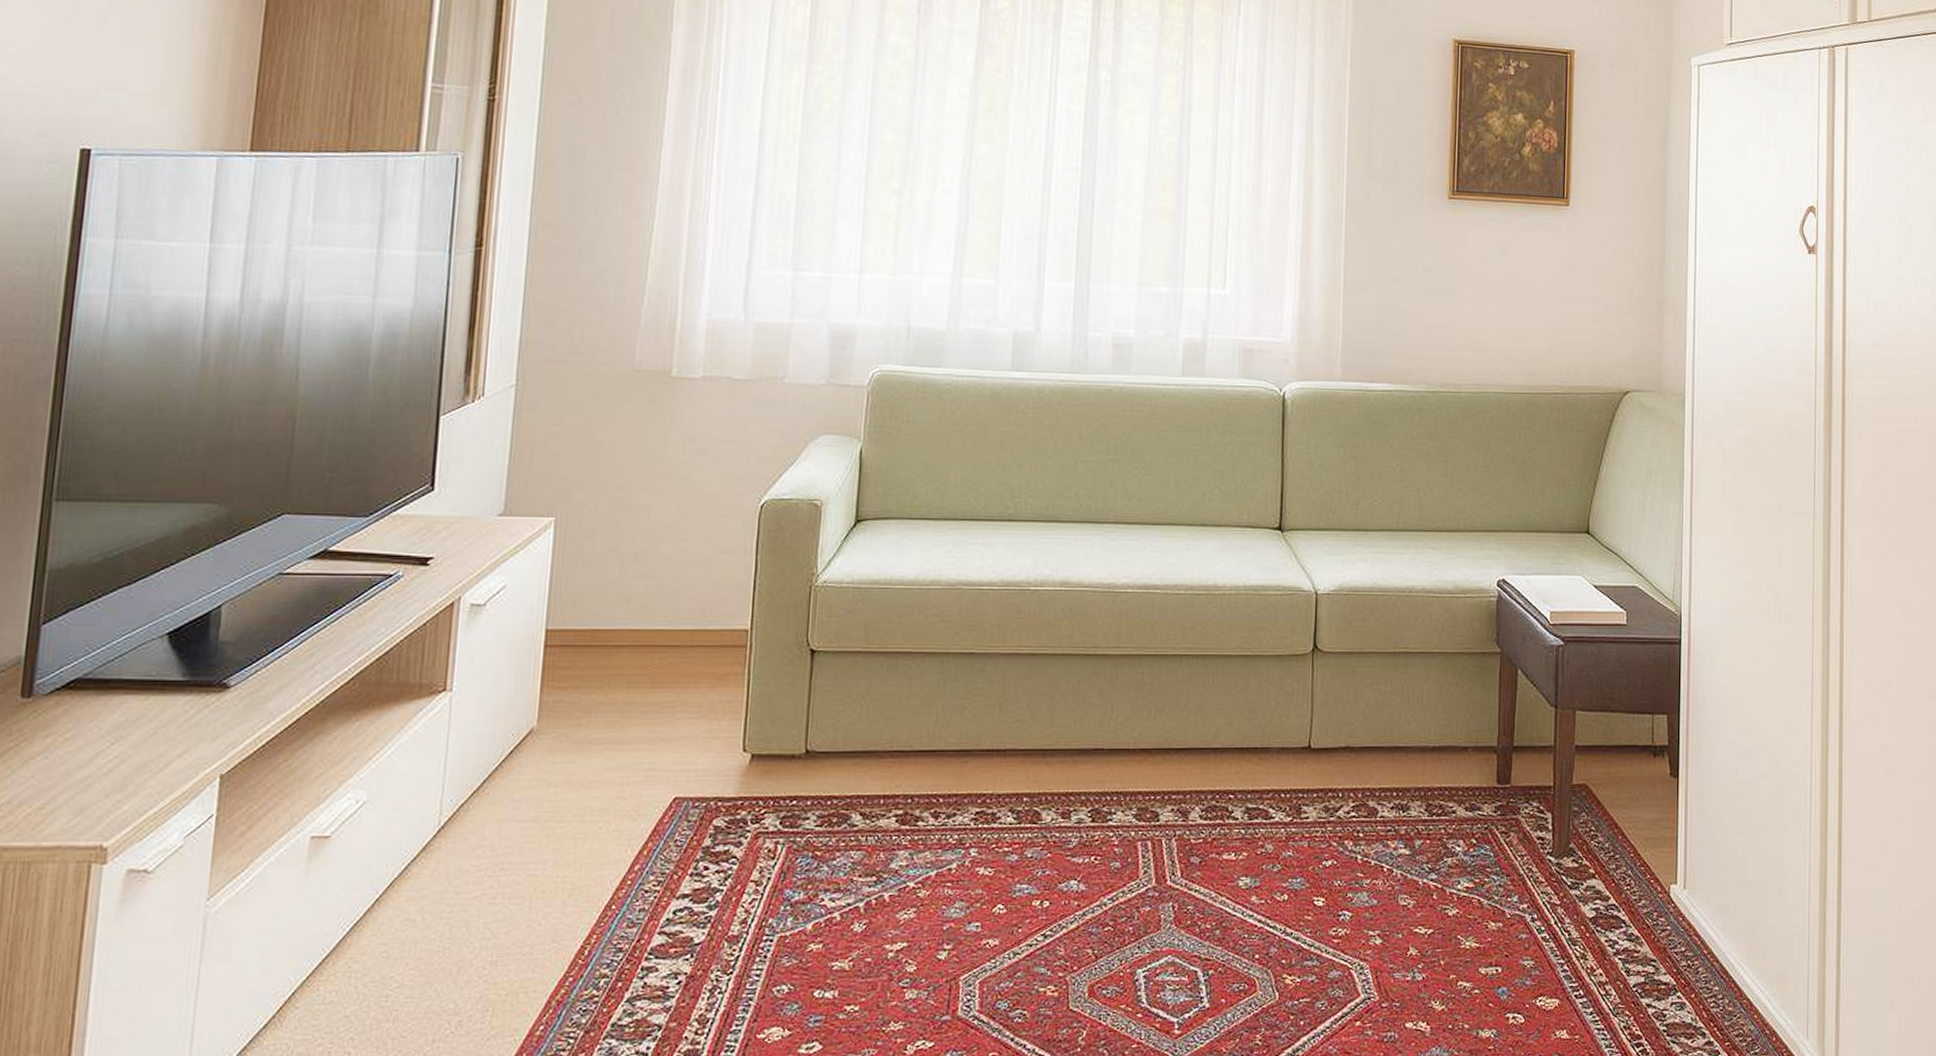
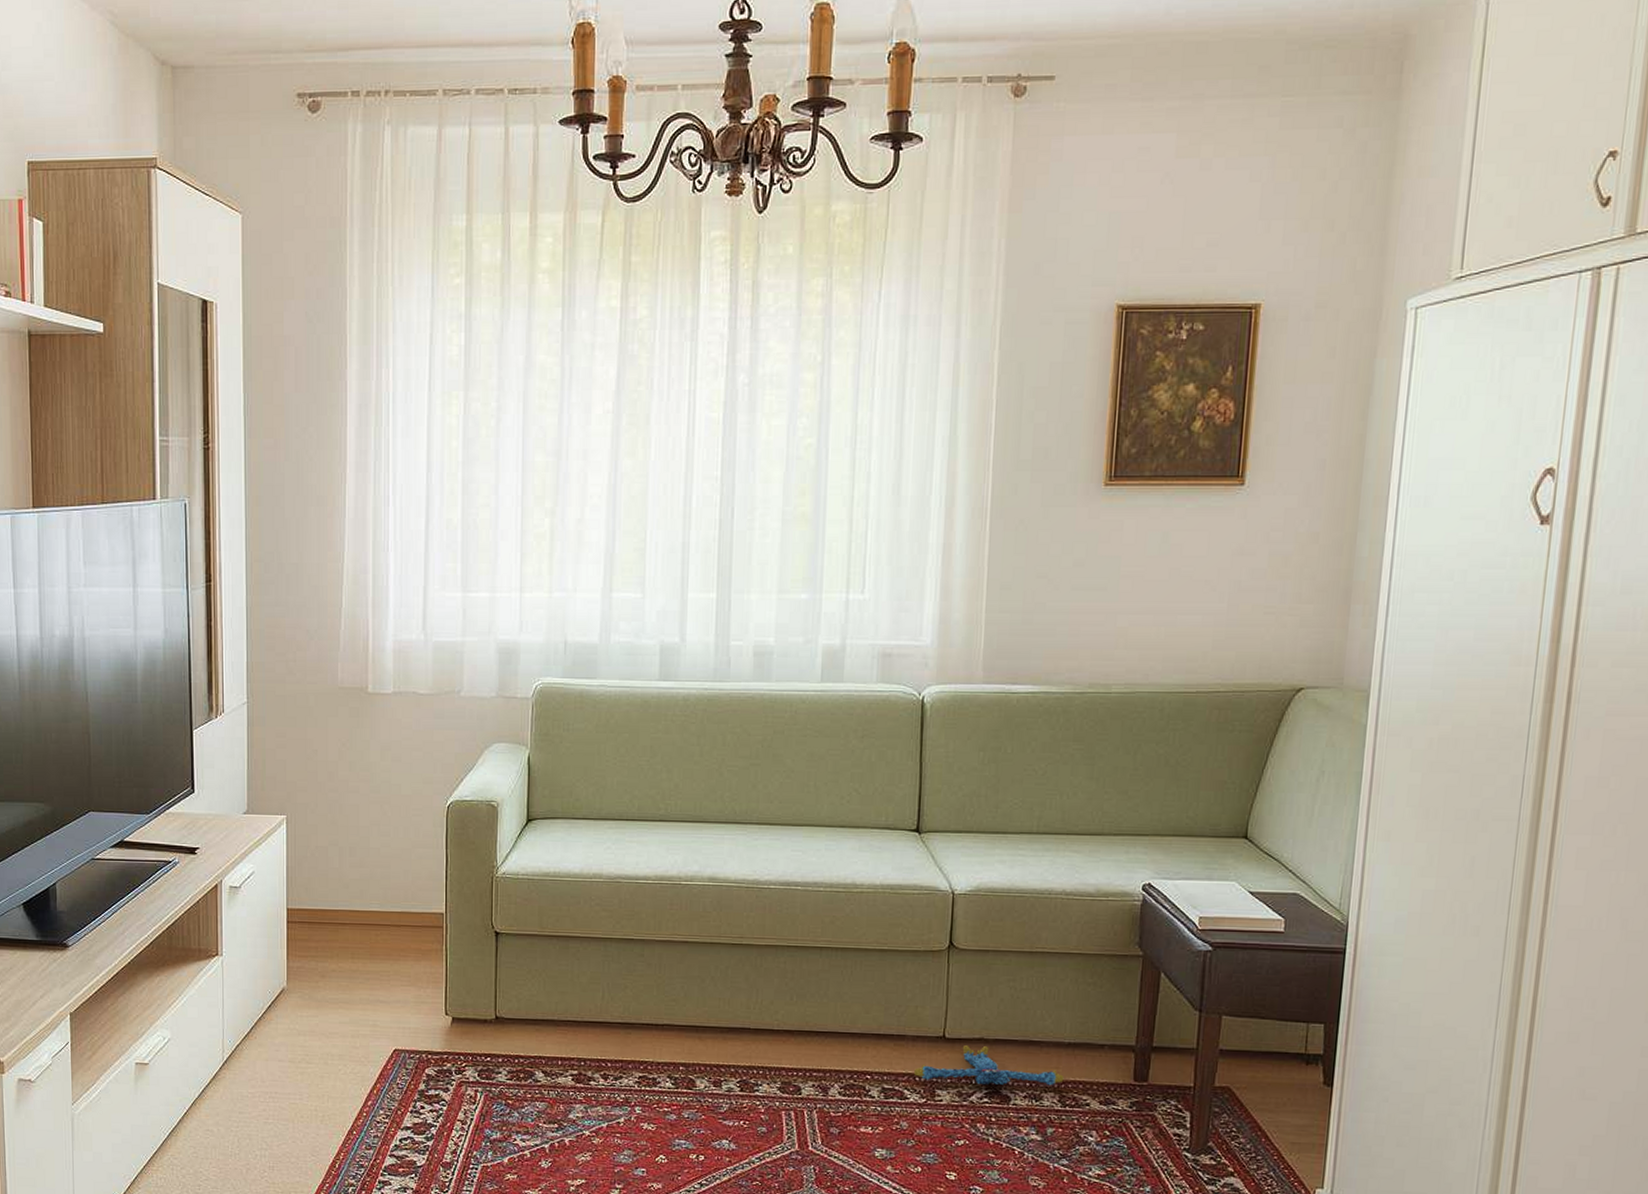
plush toy: none [1279,755,1430,798] -> present [914,1045,1064,1086]

